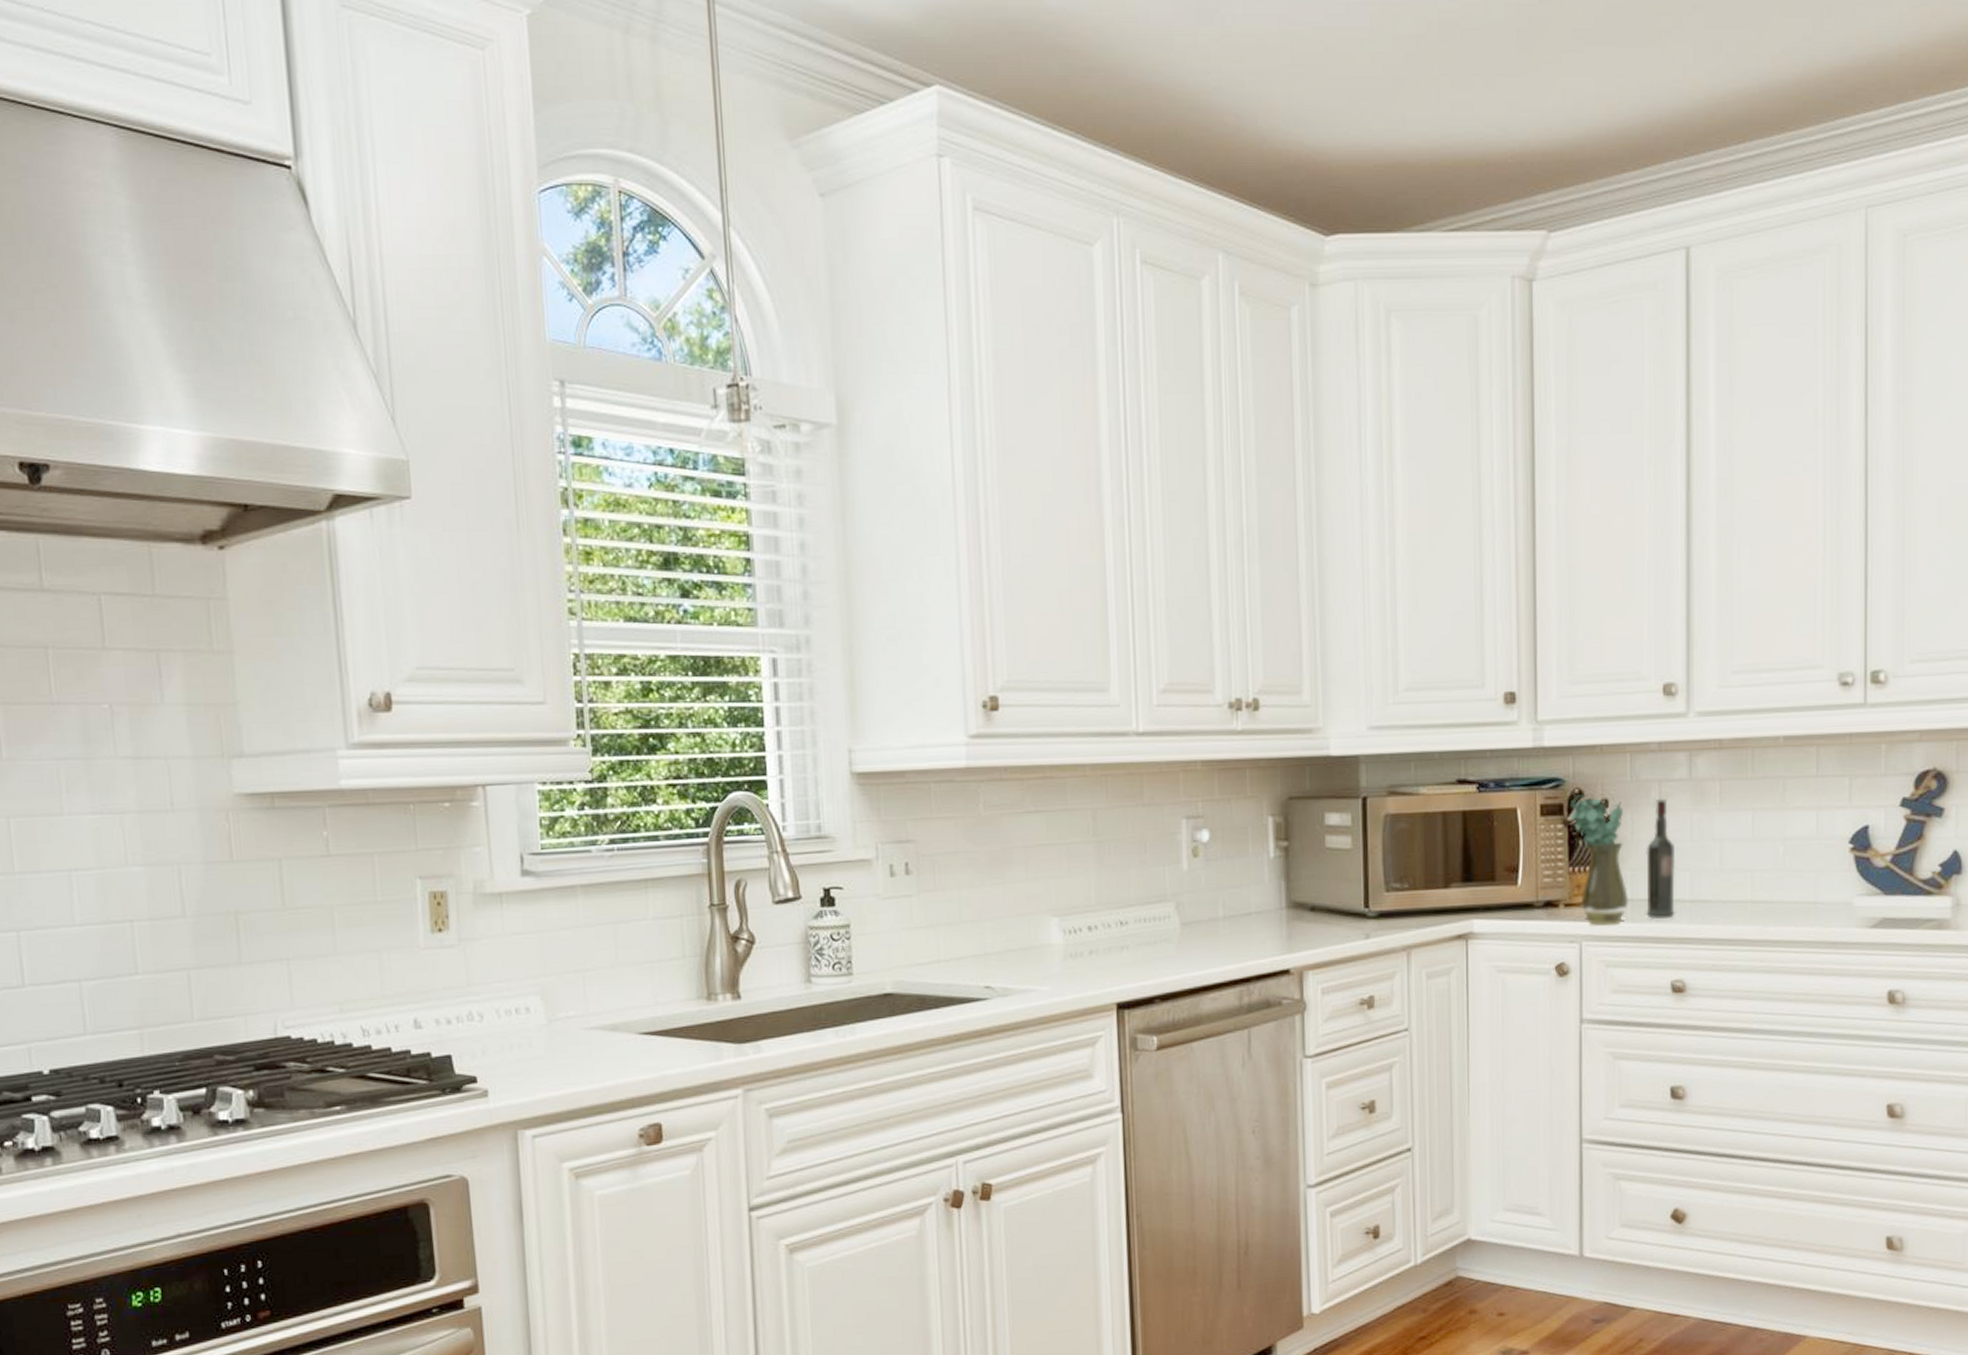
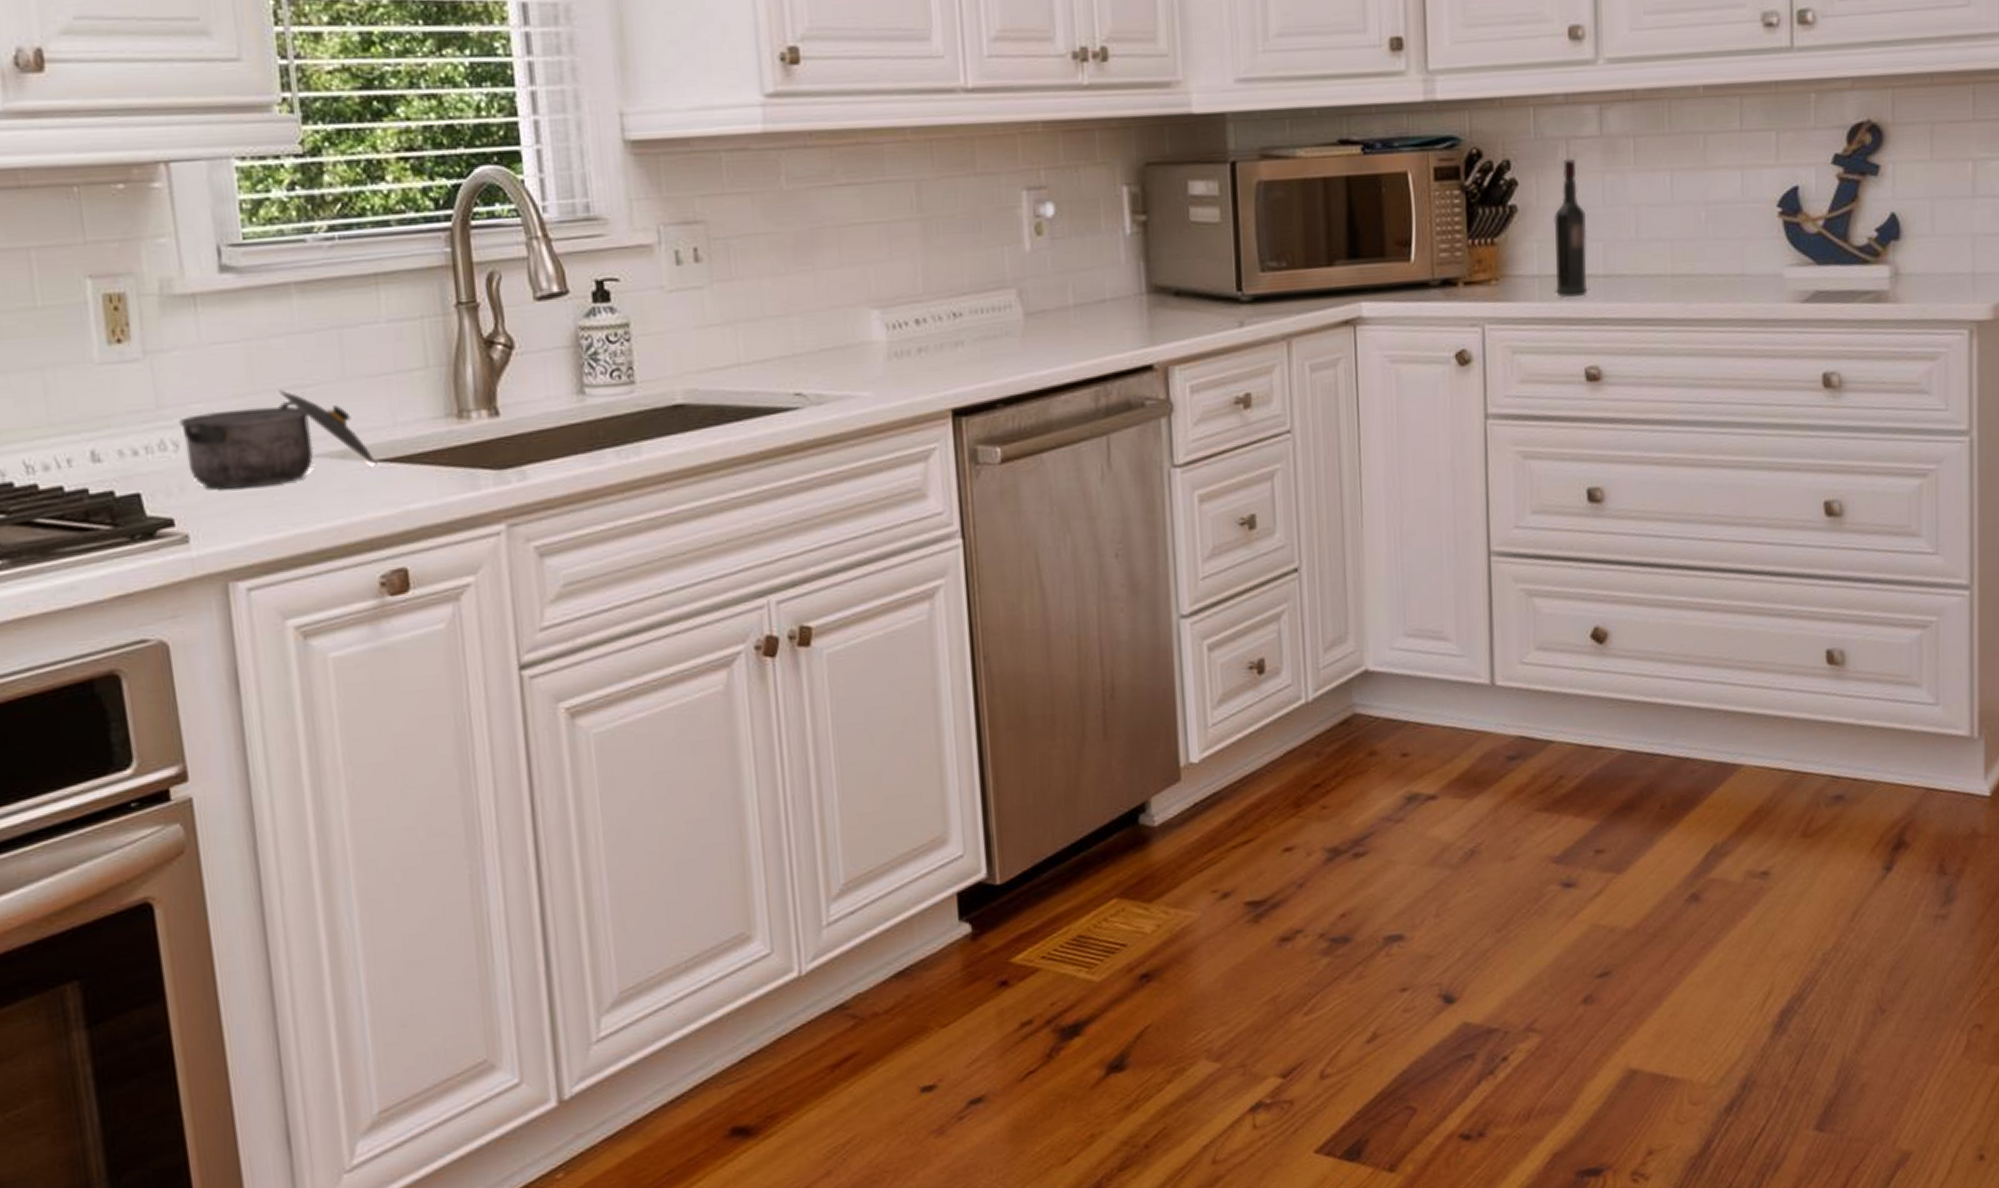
cooking pot: none [484,973,641,1054] -> present [179,389,377,490]
vase: present [1570,791,1629,927] -> none [1467,151,1537,308]

